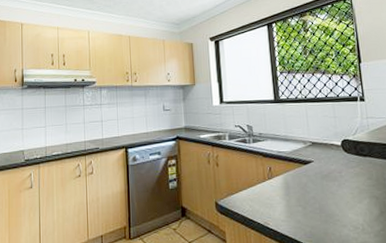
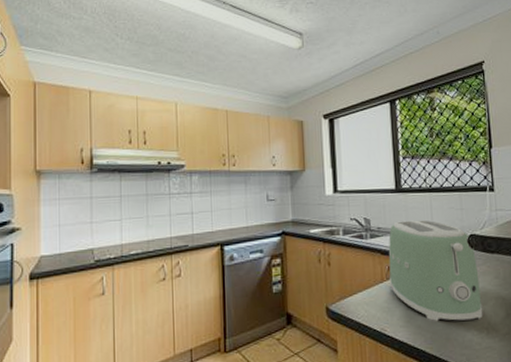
toaster: none [269,127,358,217] -> present [388,220,483,321]

